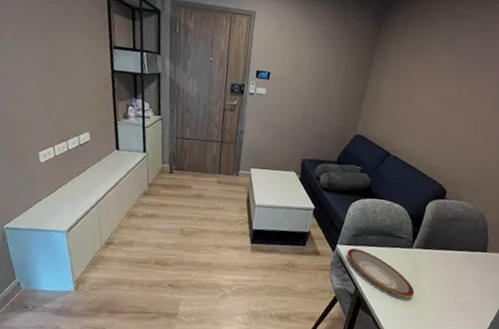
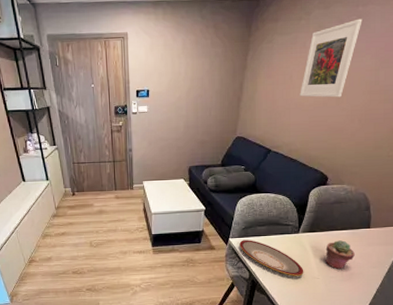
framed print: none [424,36,490,110] -> present [300,18,362,98]
potted succulent: none [438,261,470,295] -> present [325,240,355,270]

